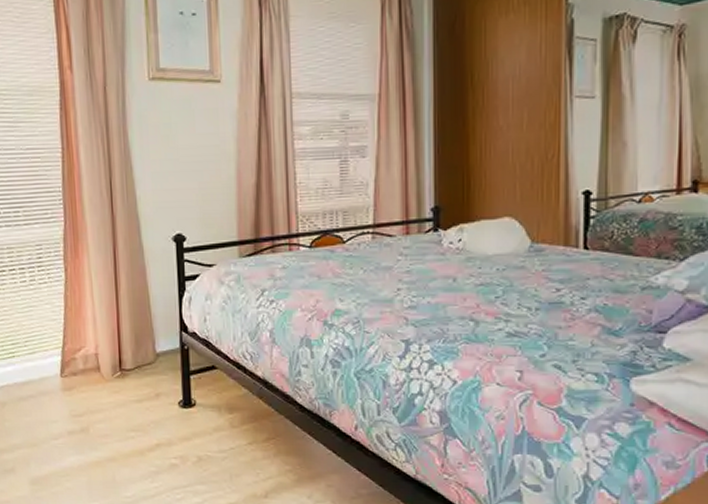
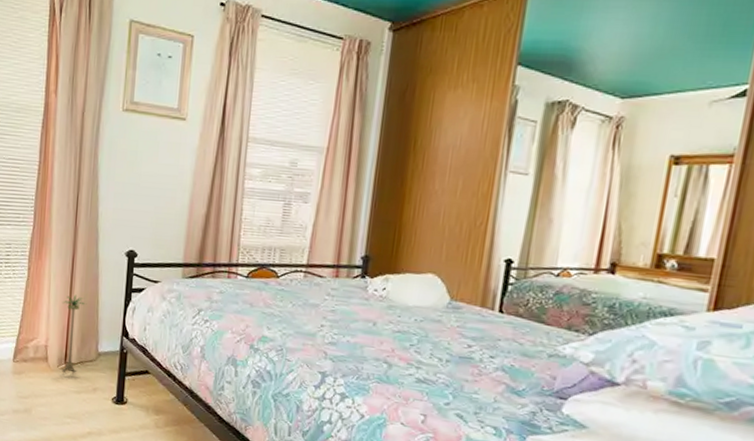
palm tree: none [109,292,135,381] -> present [62,294,86,373]

